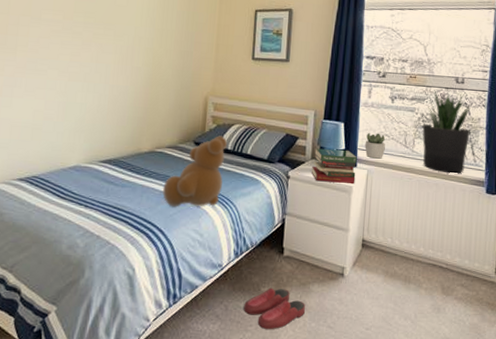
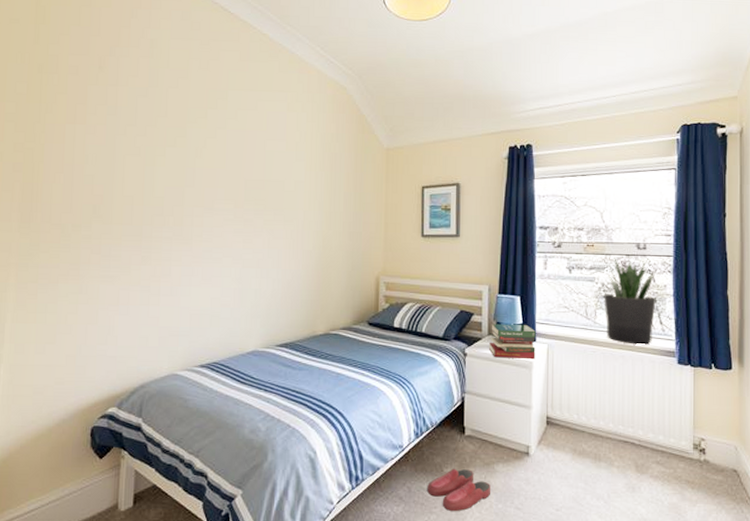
teddy bear: present [163,135,228,207] -> none [340,315,402,389]
succulent plant: present [364,132,385,159] -> none [543,305,565,332]

